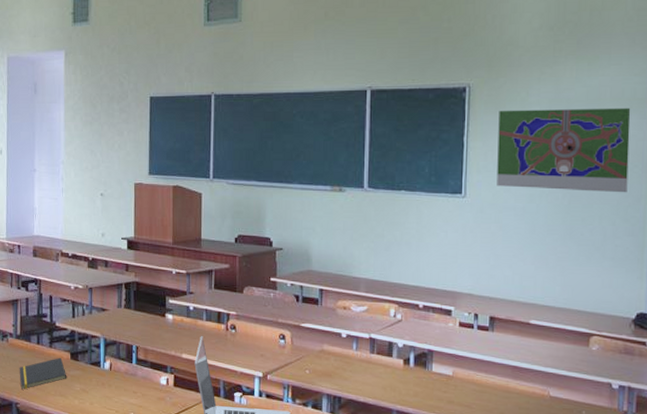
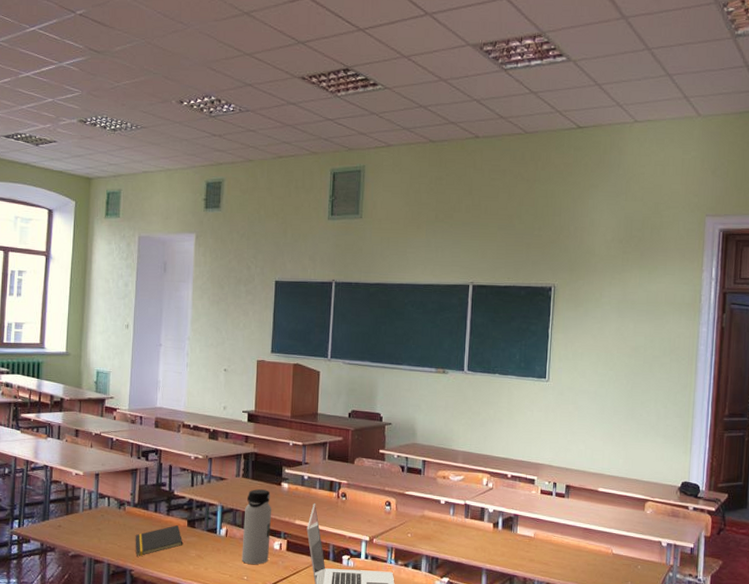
water bottle: none [127,320,157,400] -> present [241,489,272,564]
road map: present [497,107,631,193] -> none [574,307,681,381]

